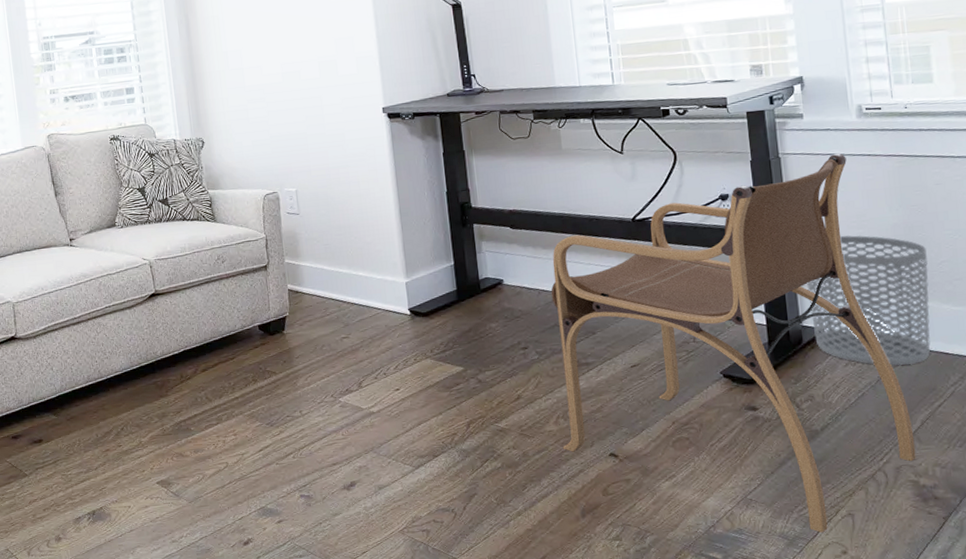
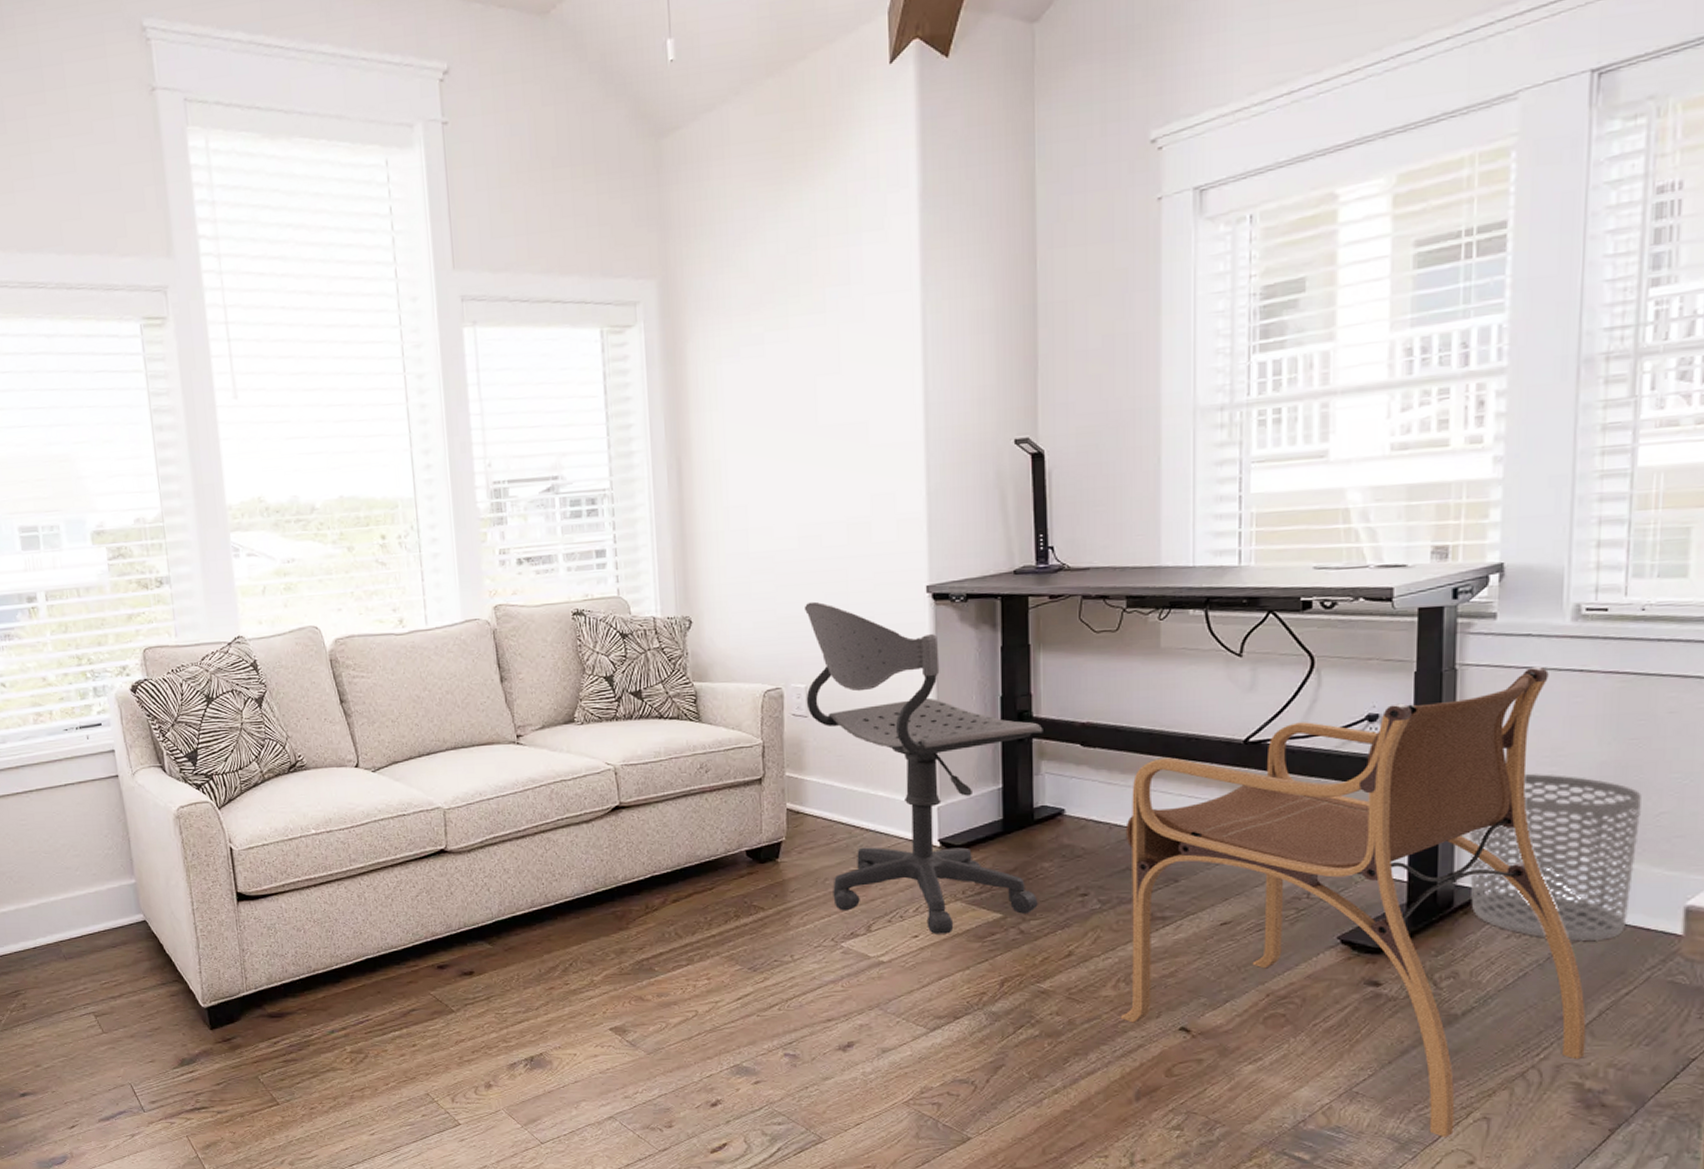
office chair: none [291,123,490,387] -> present [805,601,1043,934]

